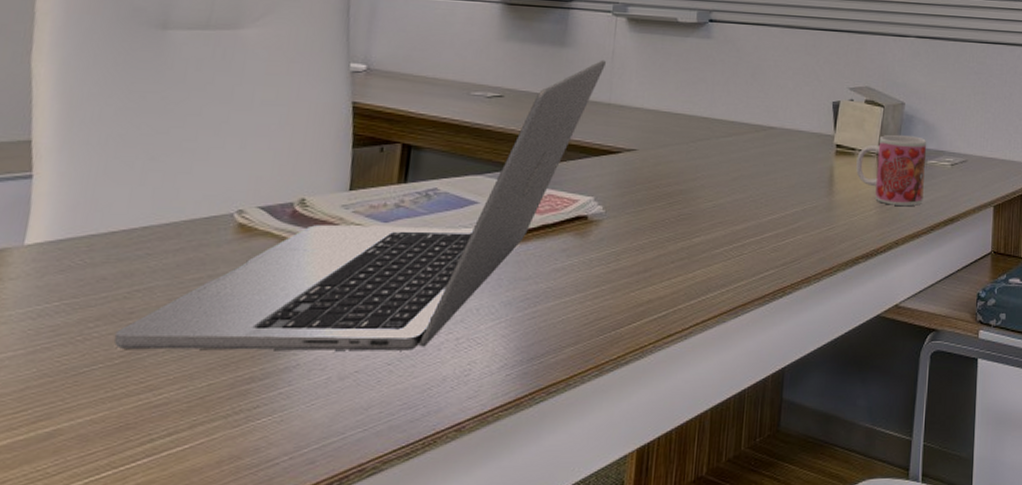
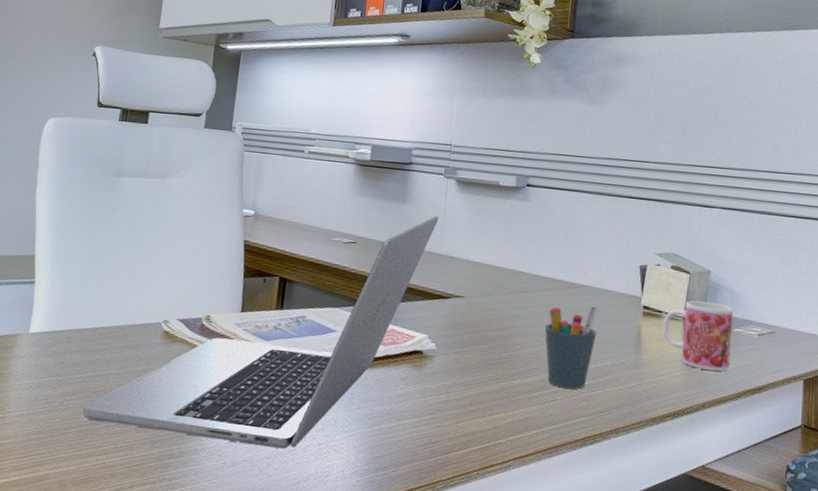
pen holder: none [729,148,788,240] -> present [544,305,598,389]

